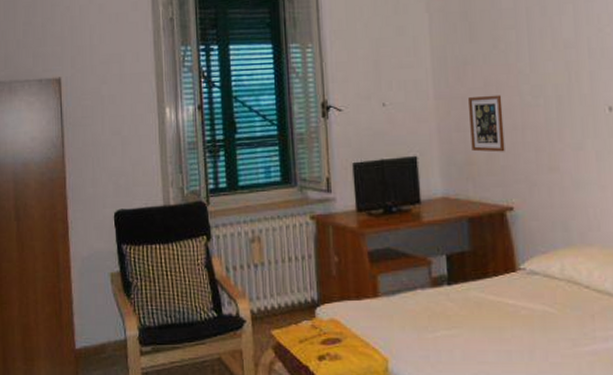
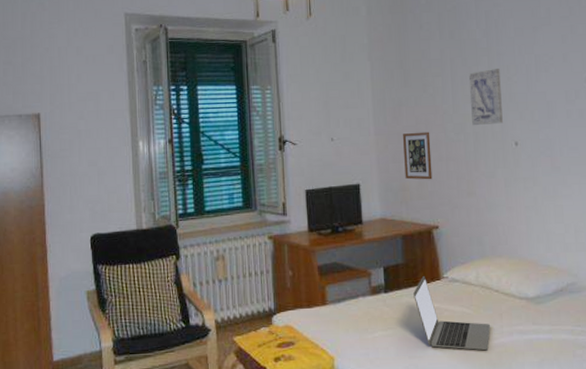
laptop: none [483,267,580,359] -> present [413,276,491,351]
wall art: none [548,18,593,88] -> present [468,69,503,126]

